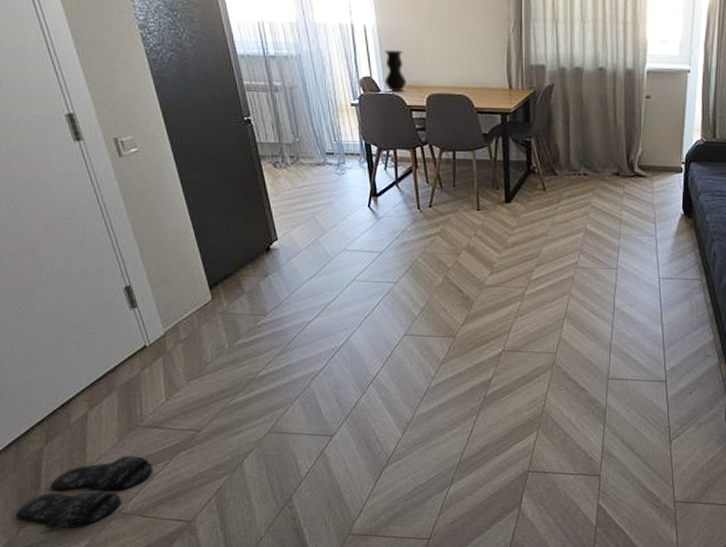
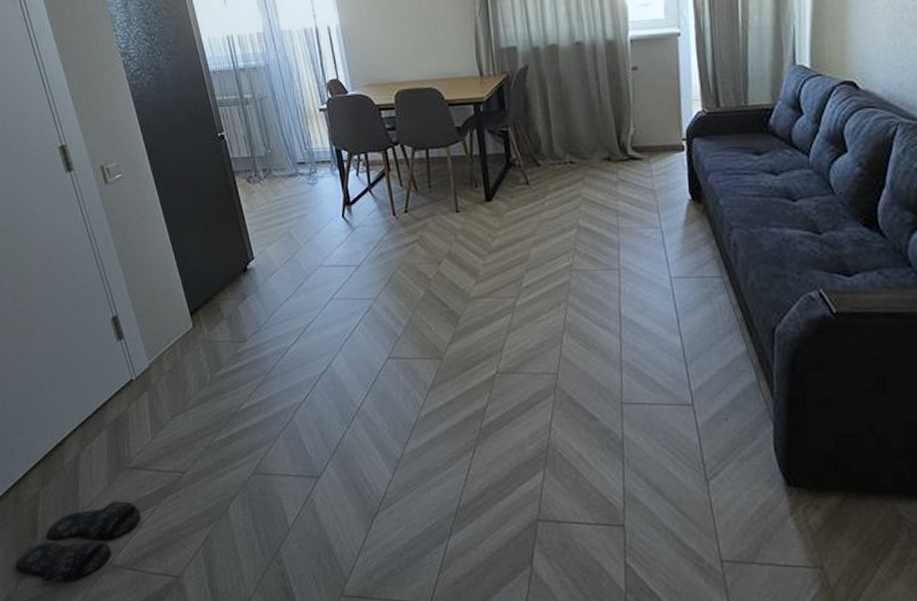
vase: present [384,49,408,91] -> none [349,48,374,92]

